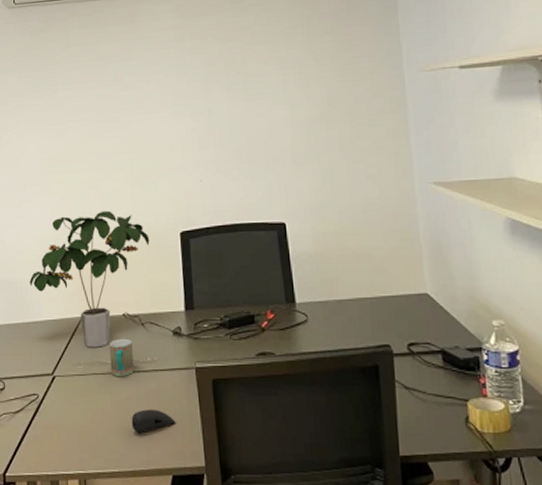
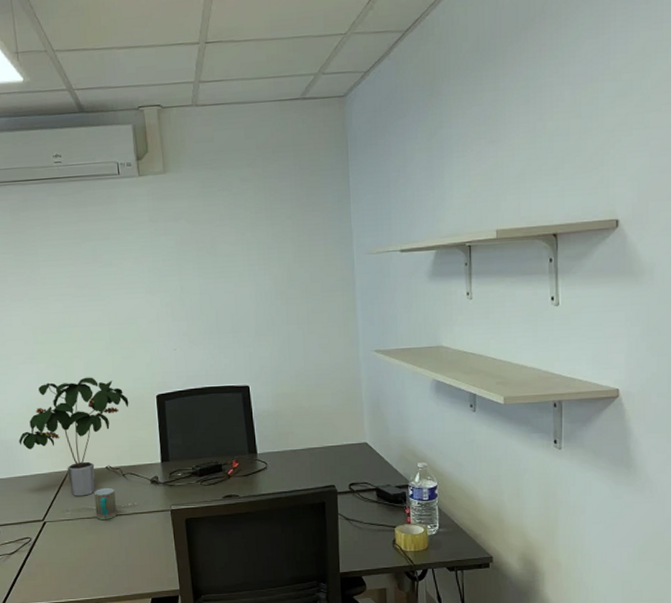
computer mouse: present [131,409,176,434] -> none [115,546,154,566]

